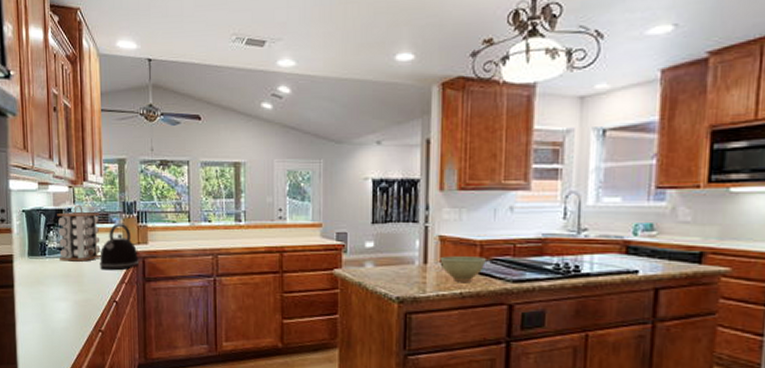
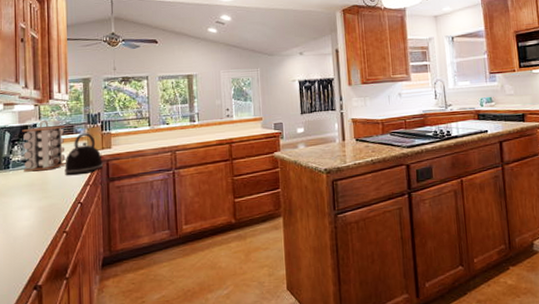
bowl: present [440,256,486,282] -> none [354,131,387,152]

